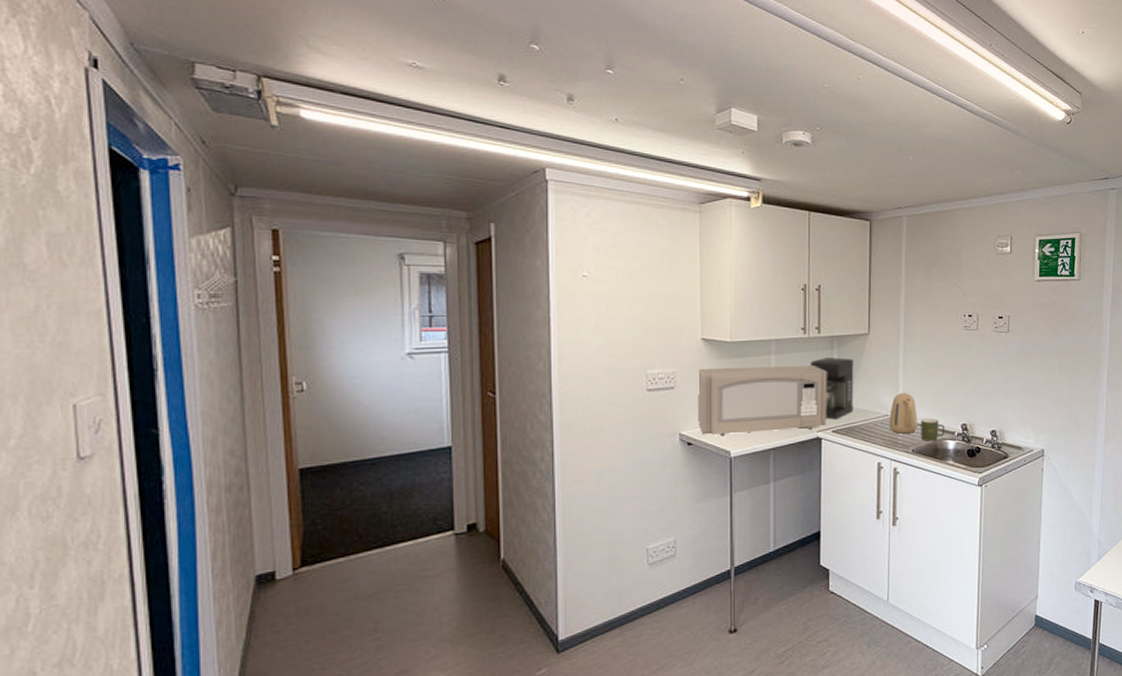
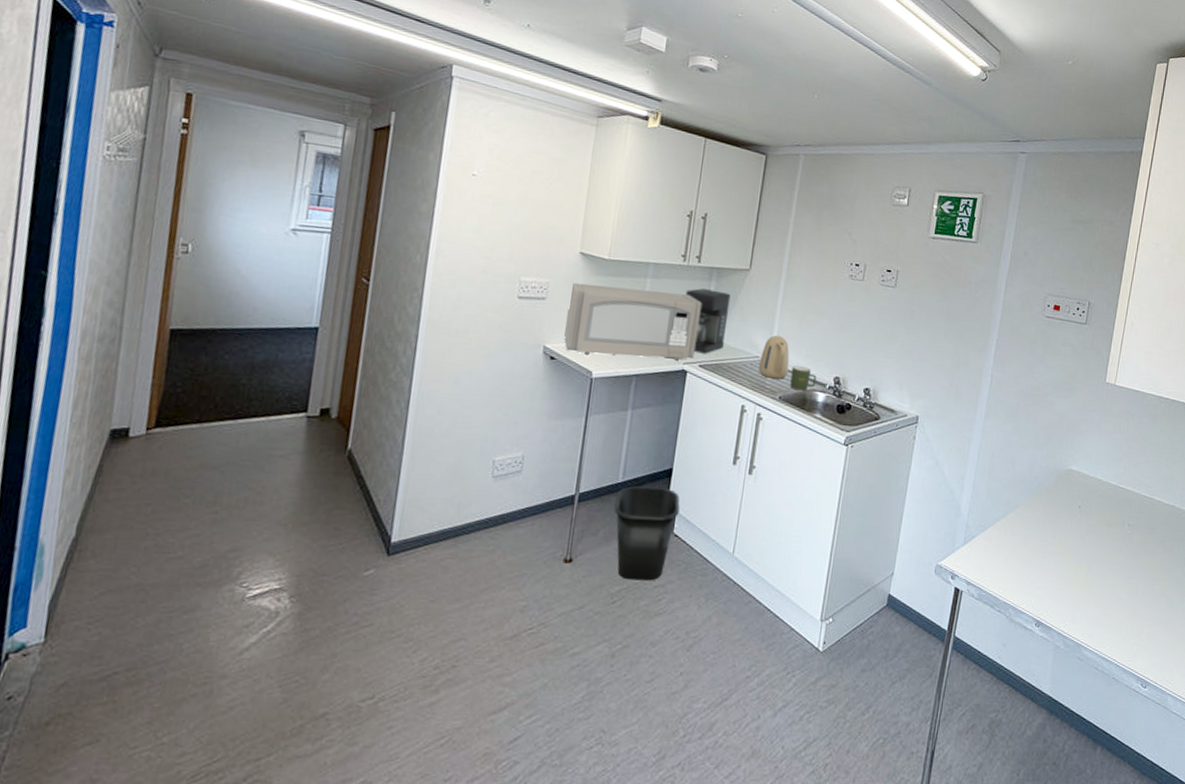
waste bin: none [770,550,832,640] -> present [614,486,680,581]

